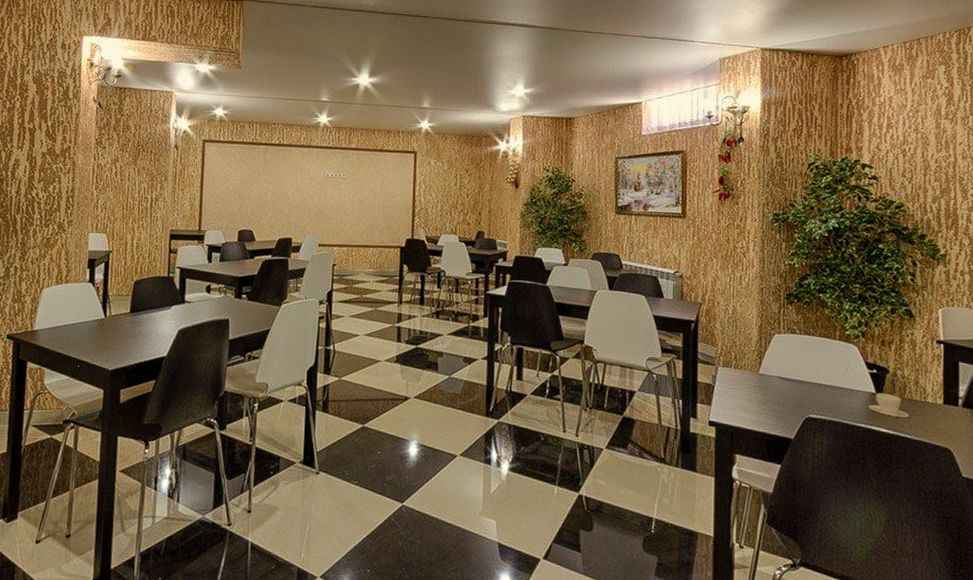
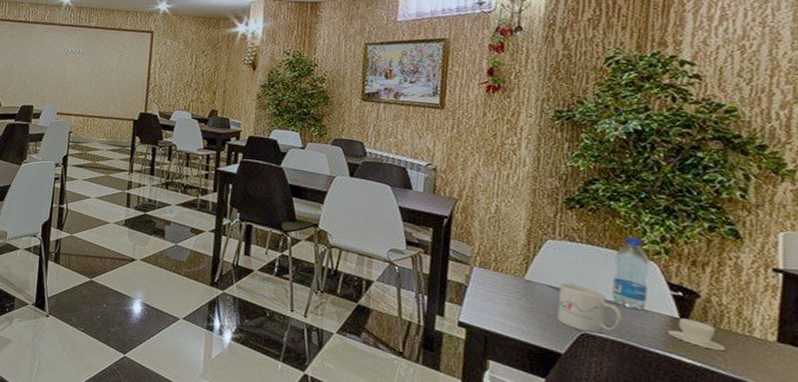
mug: none [786,373,834,417] -> present [557,283,622,335]
bottle: none [826,324,852,390] -> present [612,236,650,311]

